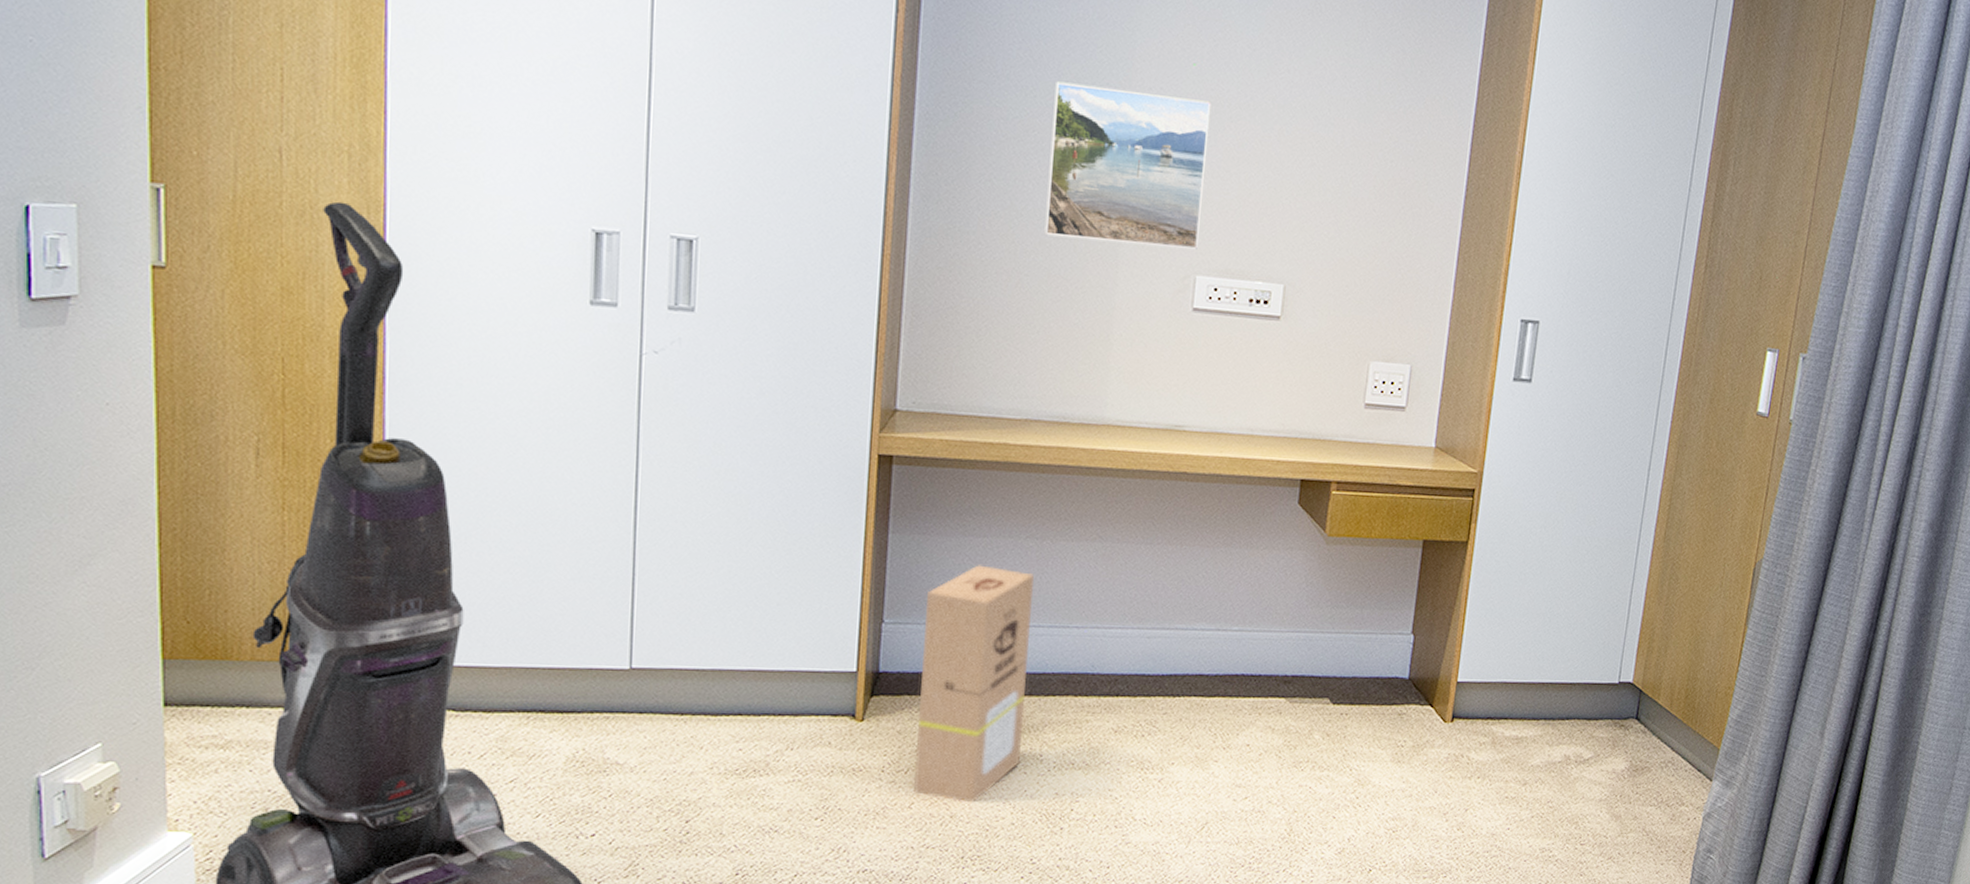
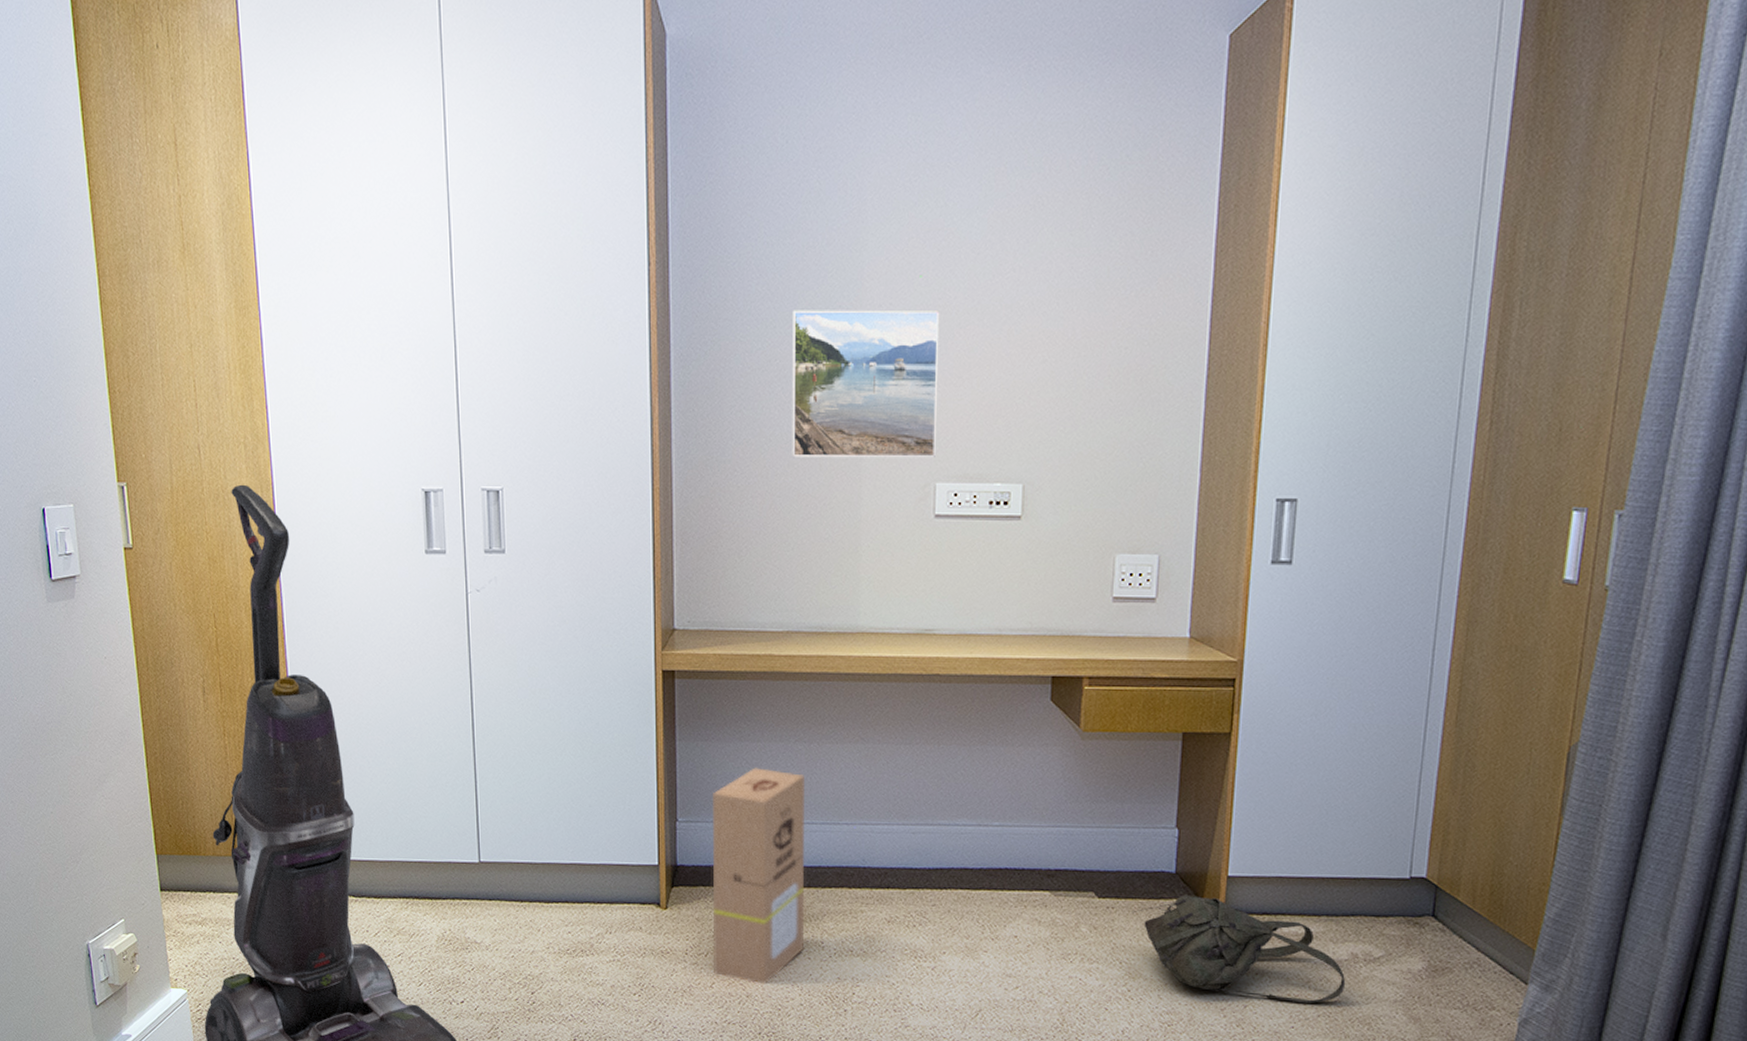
backpack: none [1364,701,1558,805] -> present [1131,895,1346,1003]

